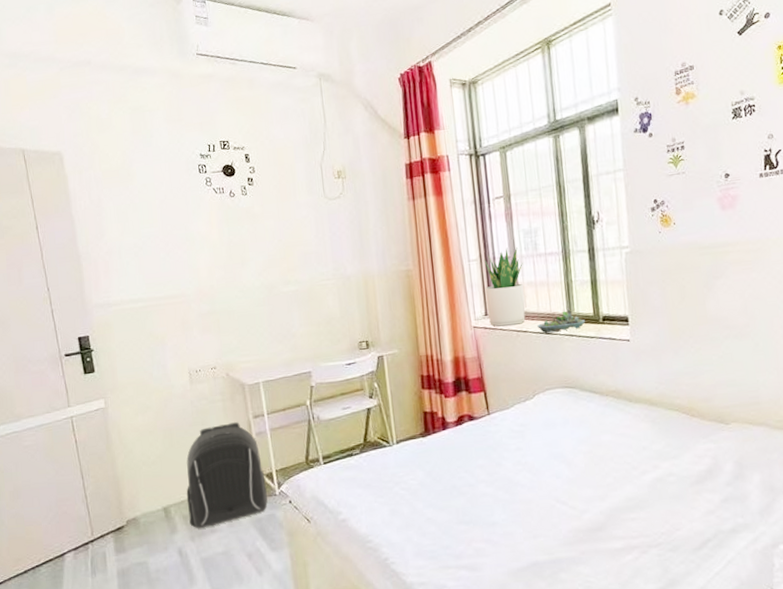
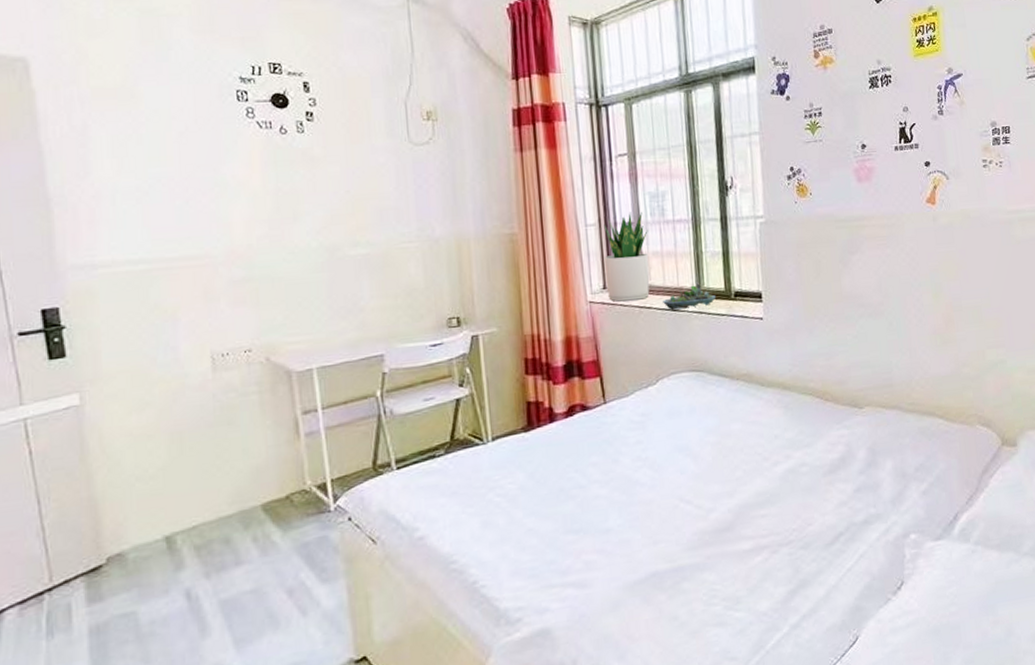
backpack: present [186,422,268,529] -> none [200,420,318,562]

